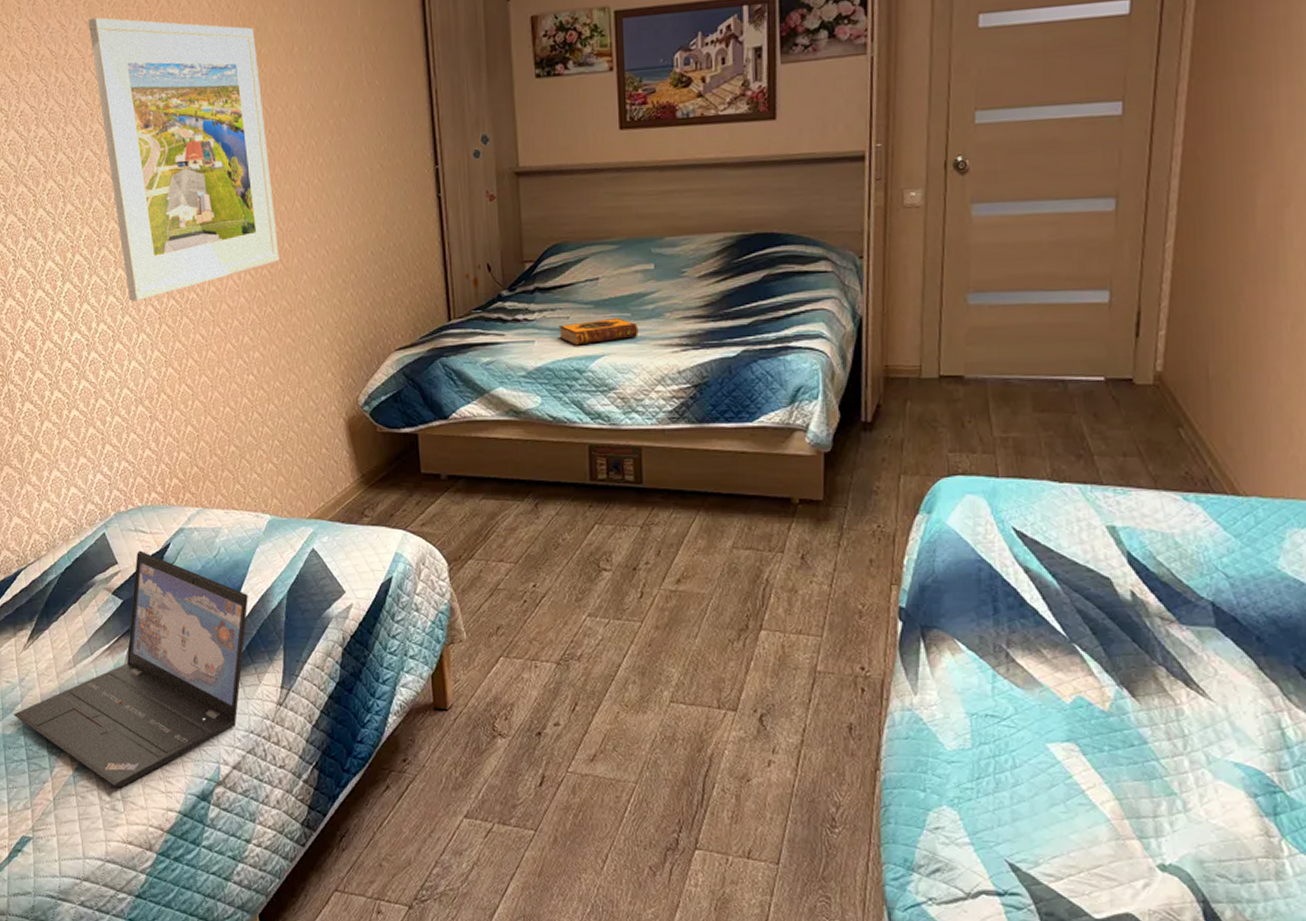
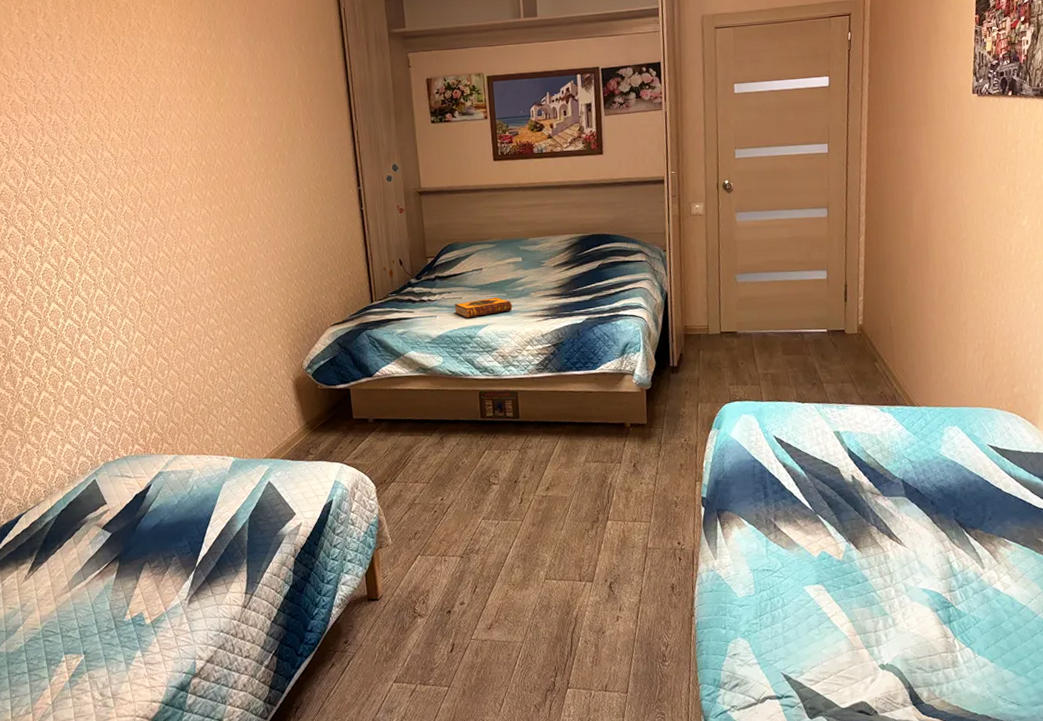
laptop: present [13,550,248,786] -> none [15,492,217,686]
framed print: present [88,17,280,302] -> none [77,72,238,294]

